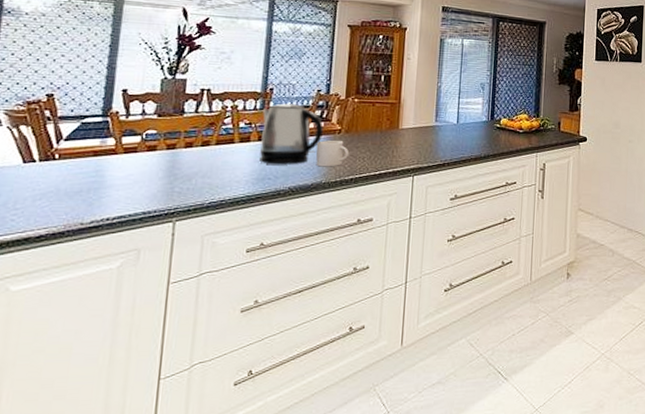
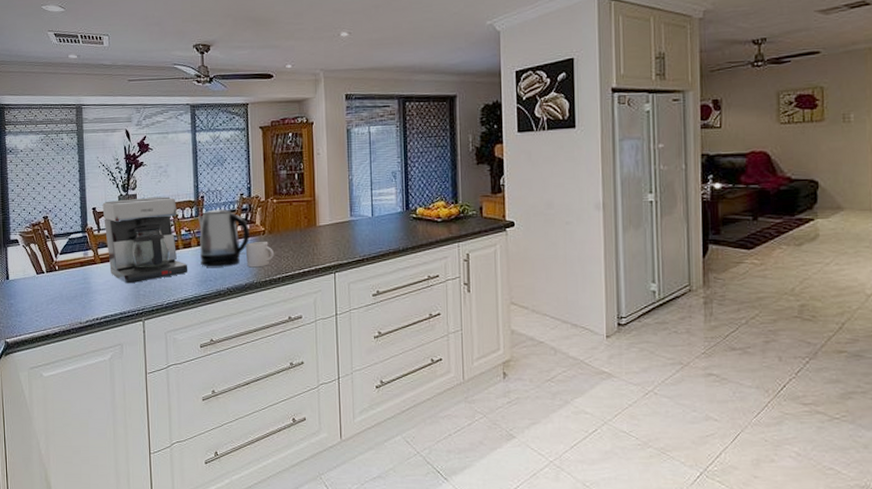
coffee maker: none [136,83,243,179] -> present [102,196,188,284]

